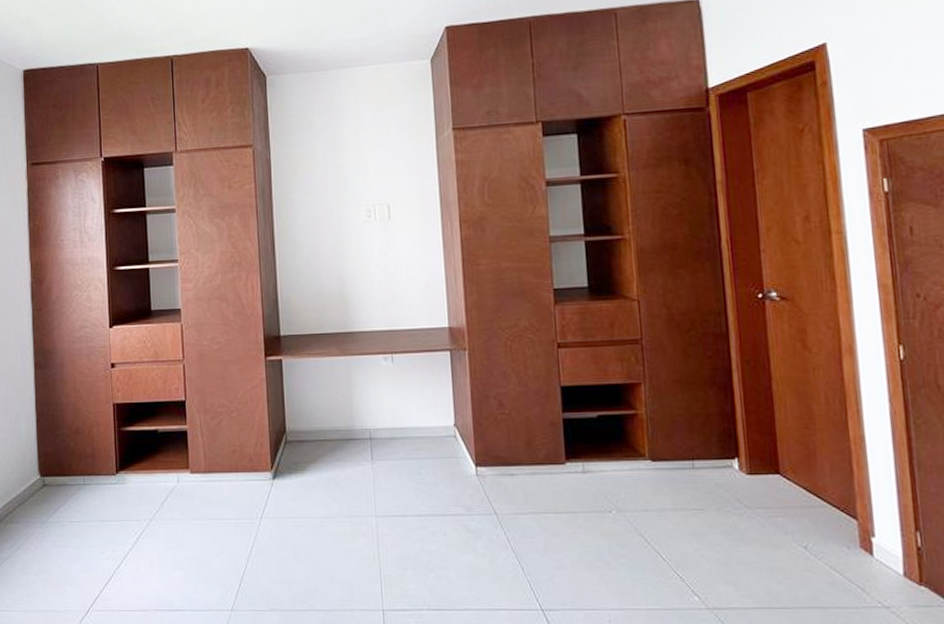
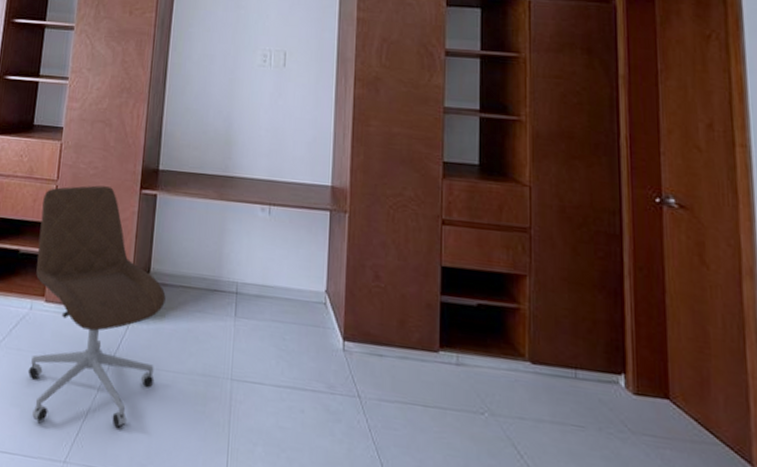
office chair: none [173,359,304,580] -> present [27,185,166,429]

